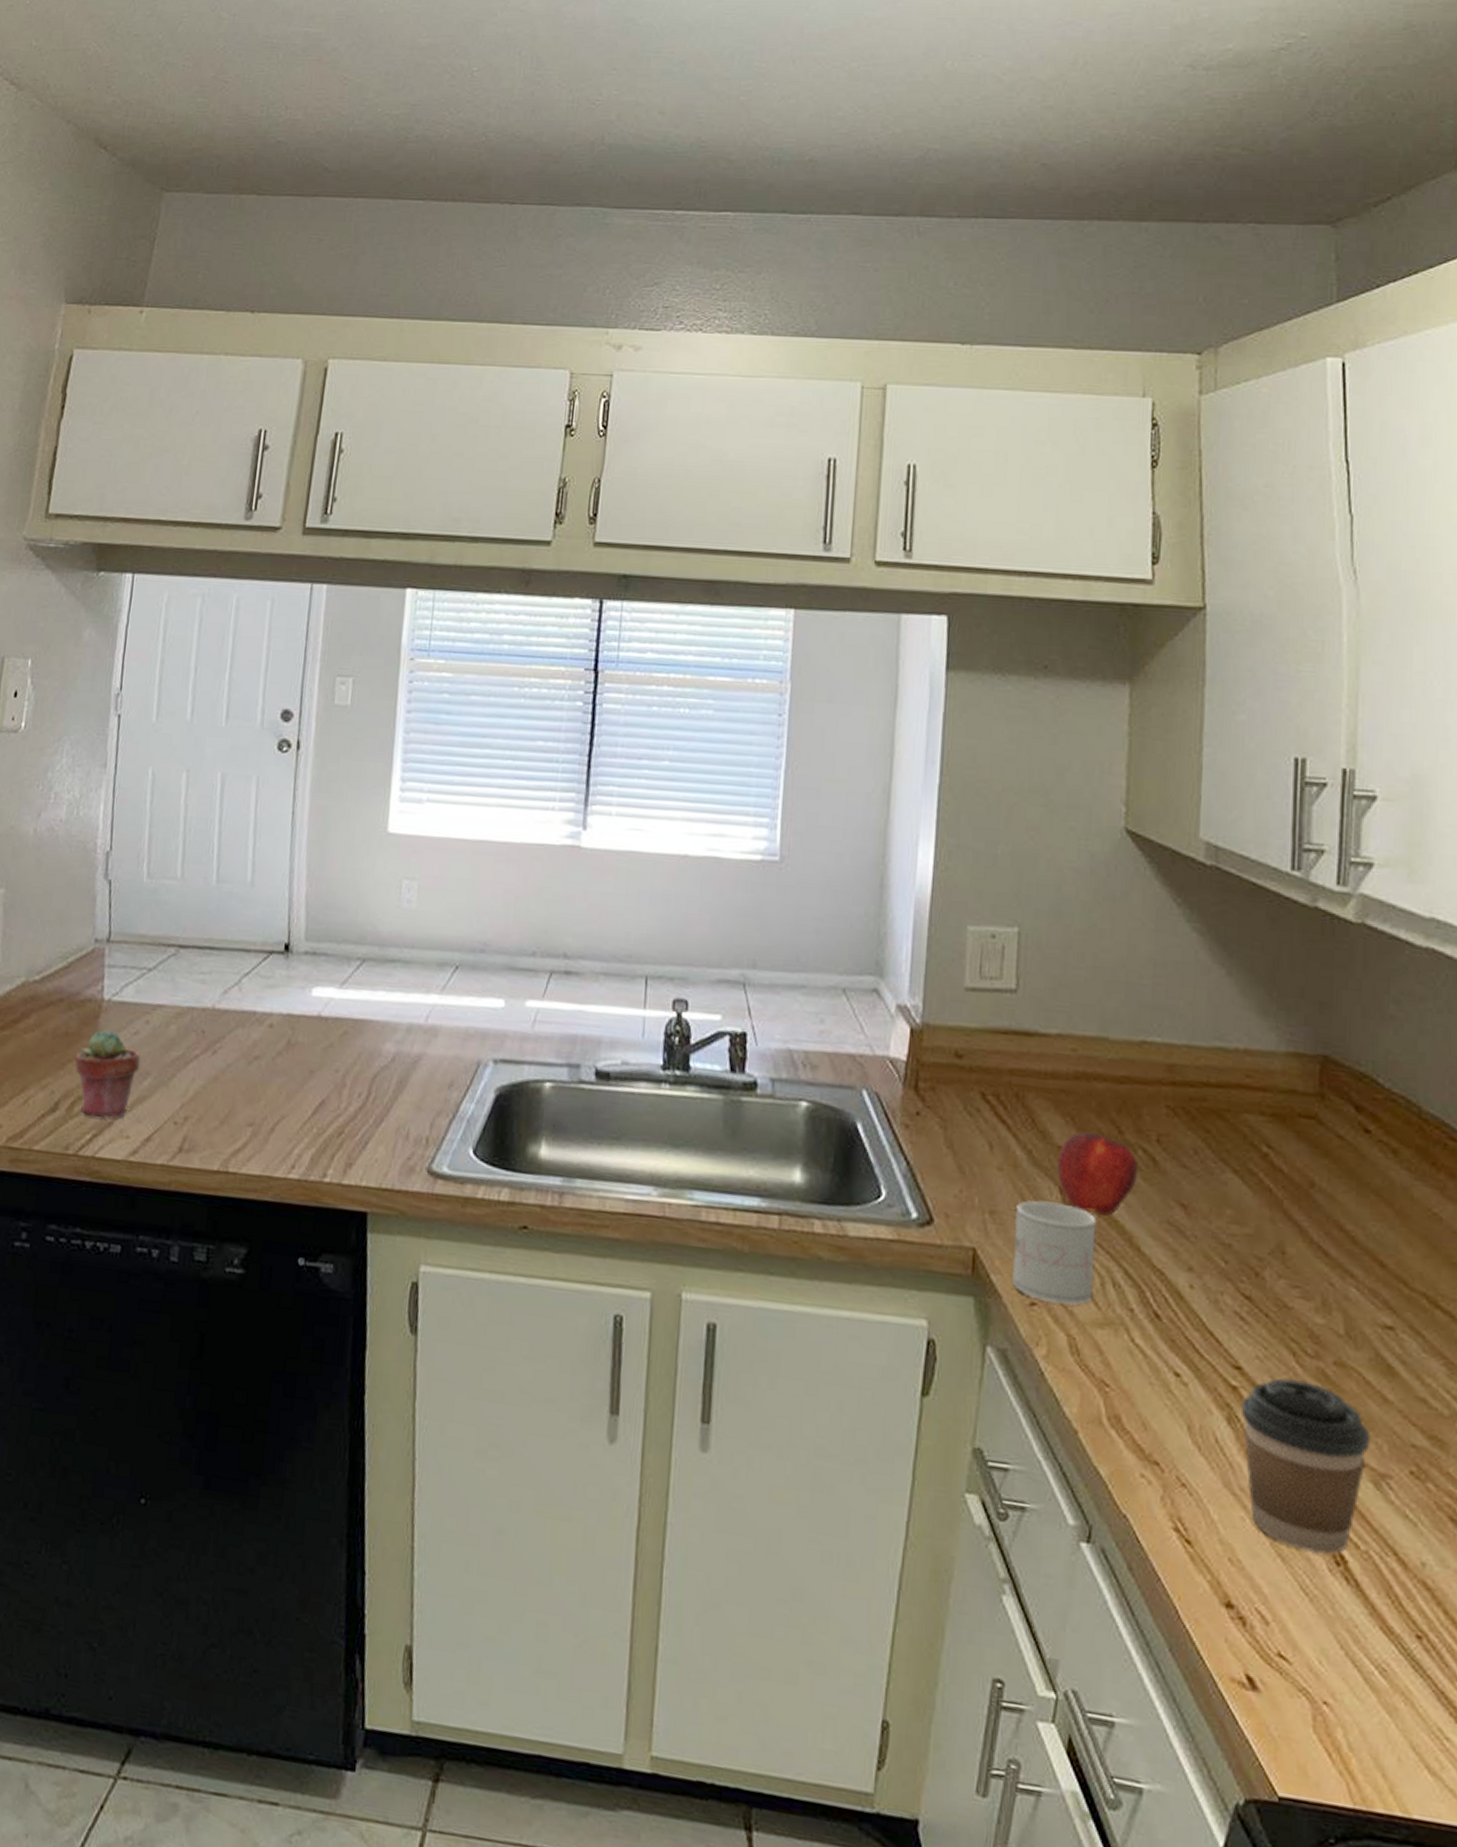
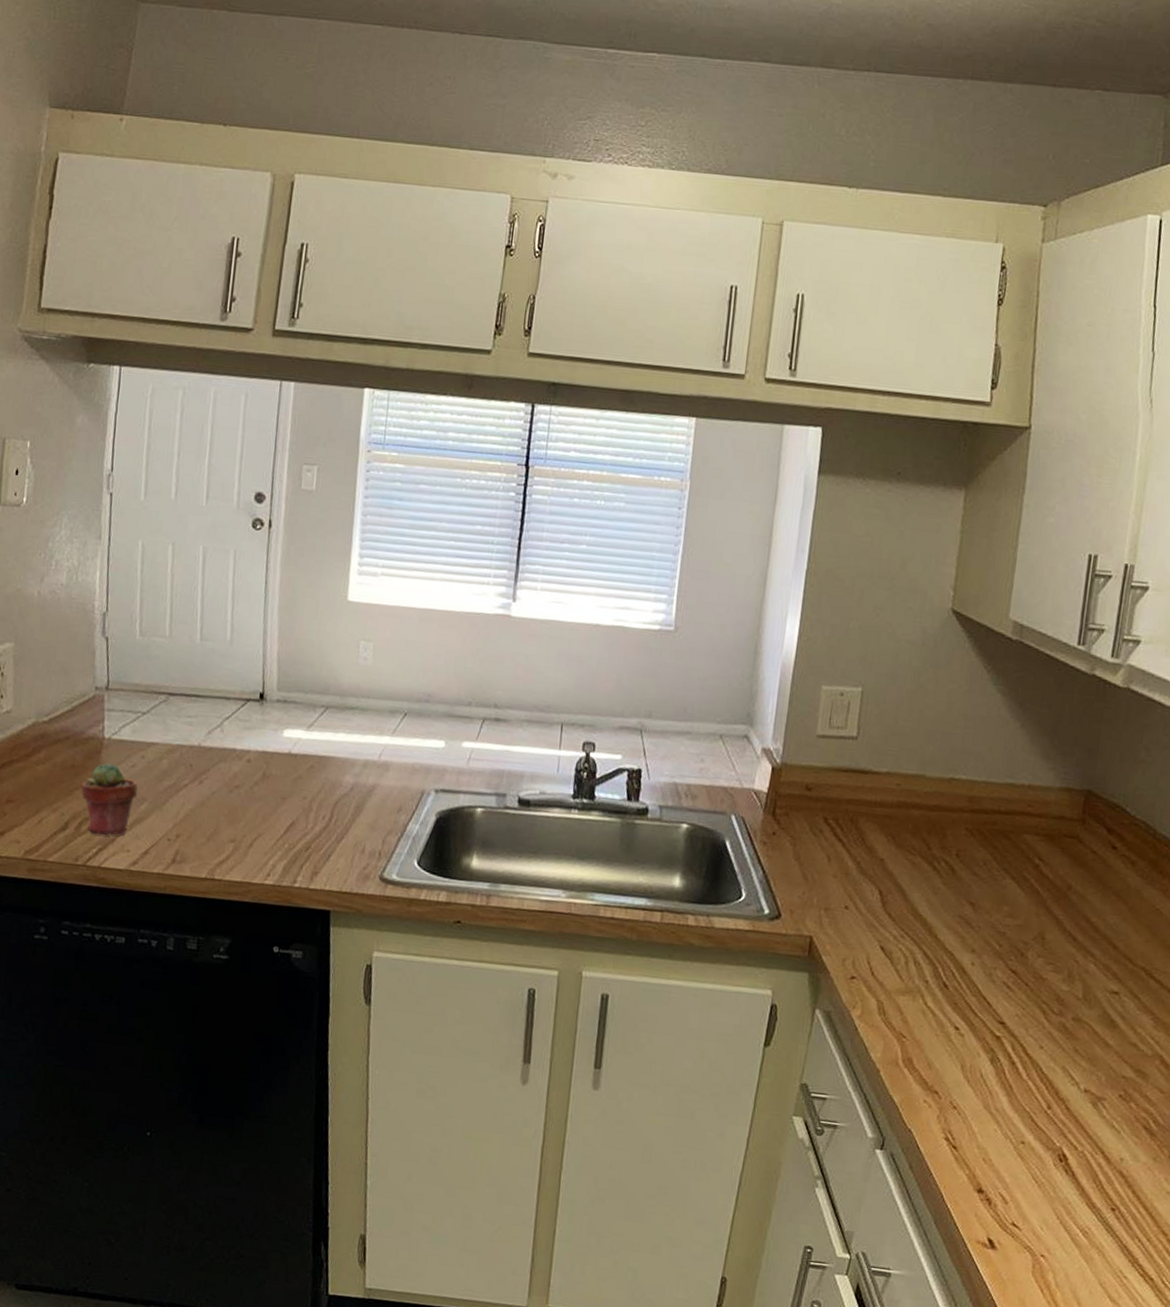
mug: present [1011,1200,1097,1305] -> none [838,900,906,978]
apple: present [1056,1132,1139,1216] -> none [878,848,941,911]
coffee cup: present [1241,1378,1371,1554] -> none [1001,1030,1094,1154]

